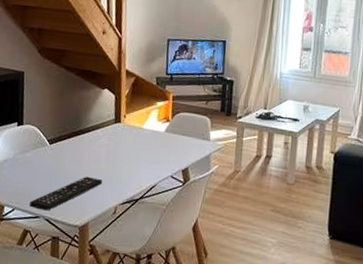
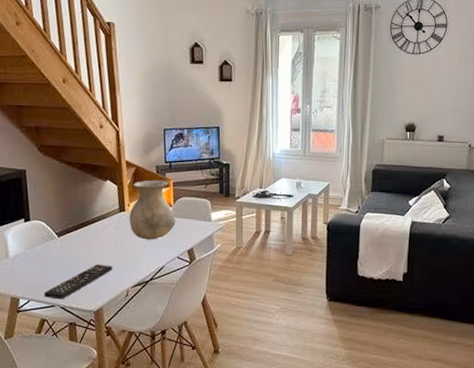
vase: none [123,92,172,156] -> present [129,180,176,240]

